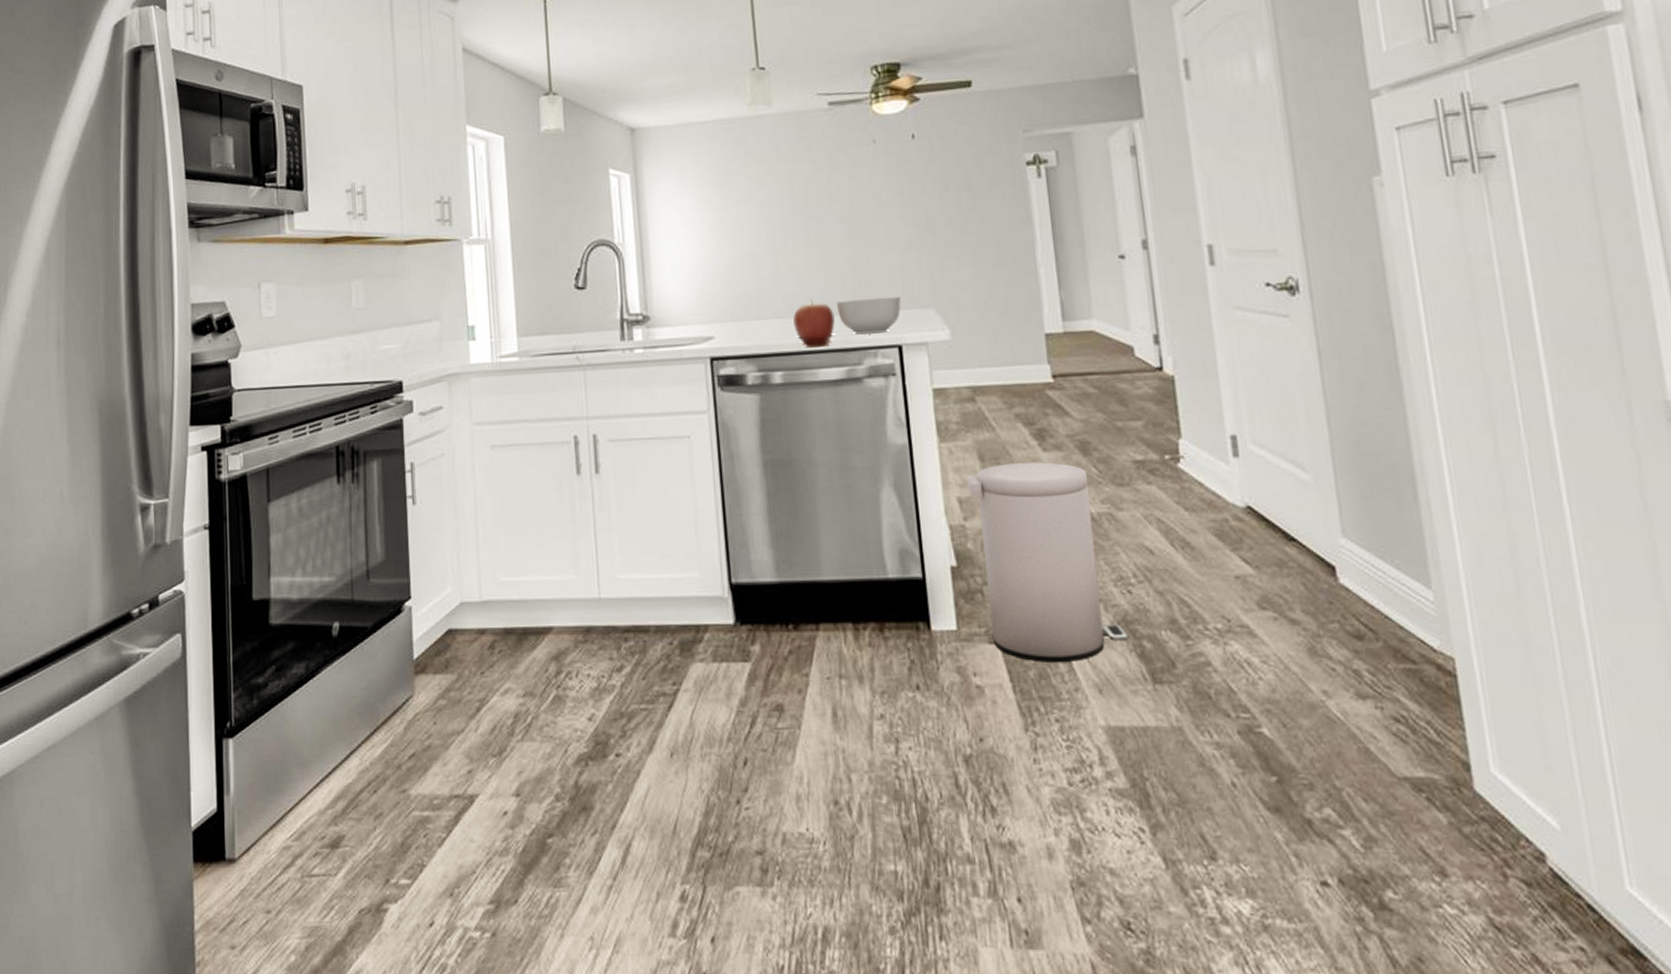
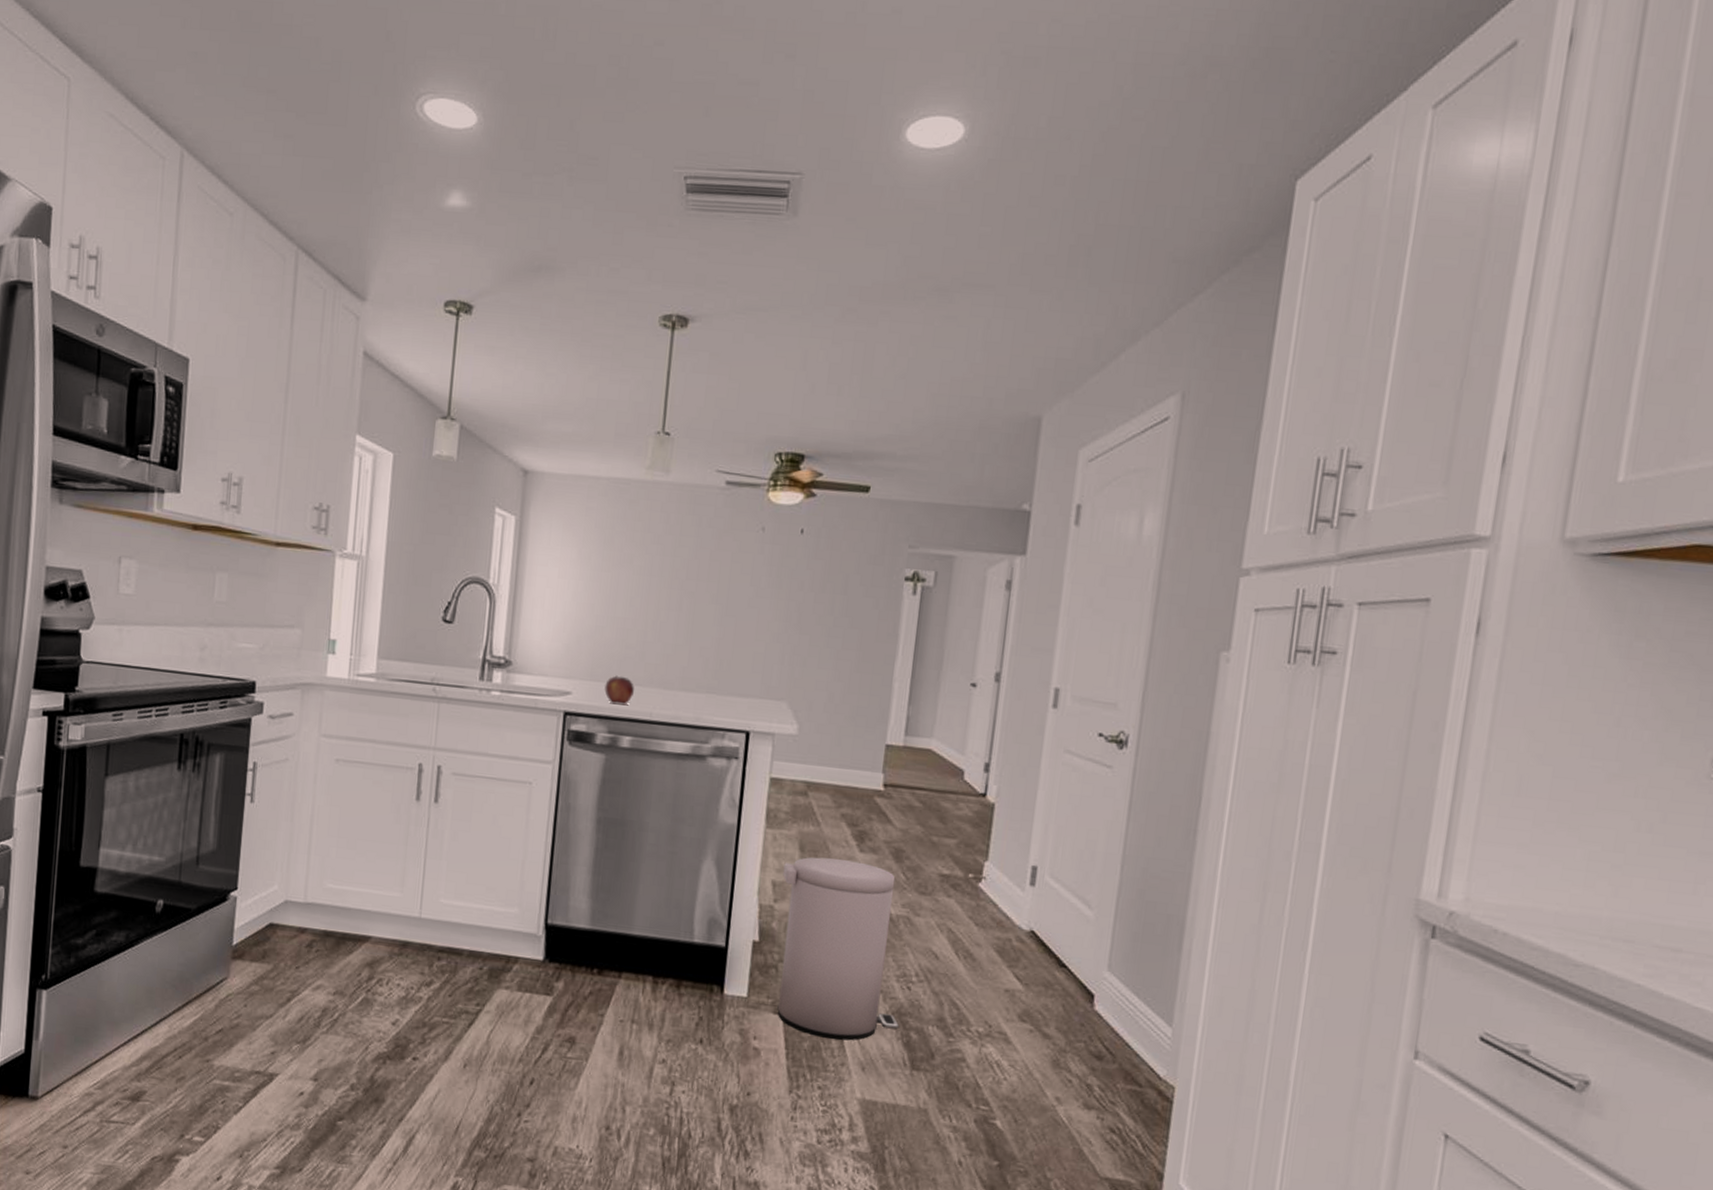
fruit: none [746,311,778,341] -> present [604,675,635,705]
fruit: present [793,299,836,348] -> none [650,673,693,720]
bowl: present [836,296,901,335] -> none [694,679,758,717]

